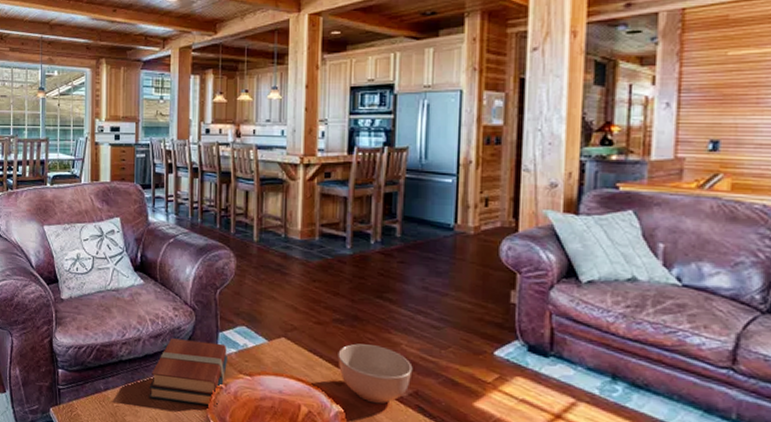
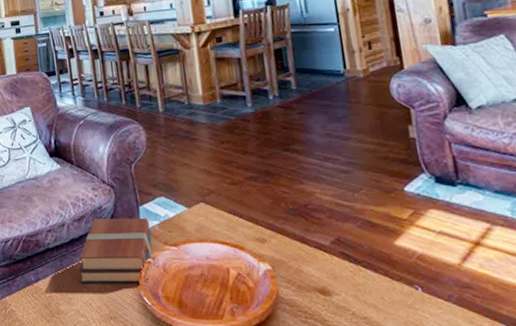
bowl: present [338,343,413,404] -> none [256,198,331,257]

